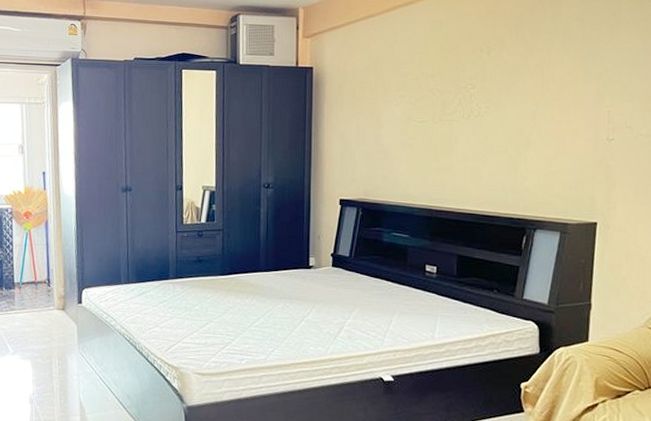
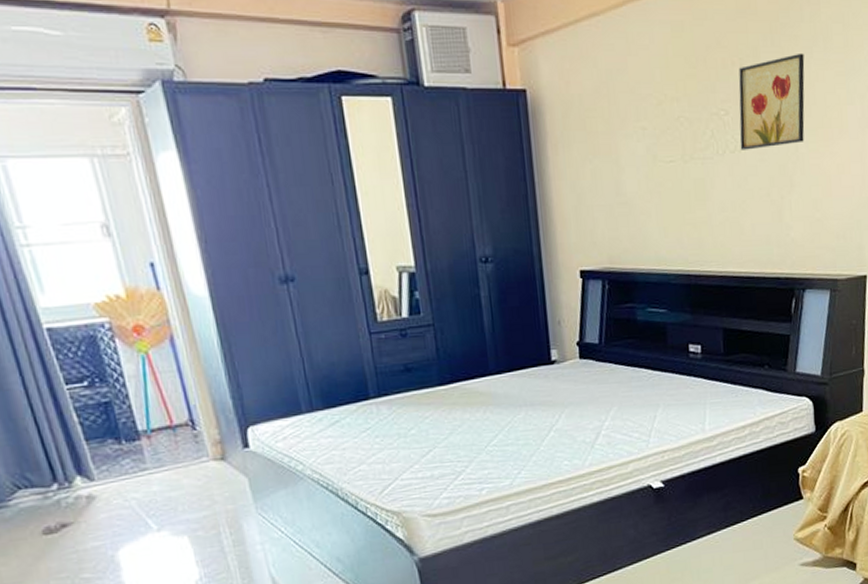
wall art: none [483,43,545,116] -> present [738,53,805,150]

